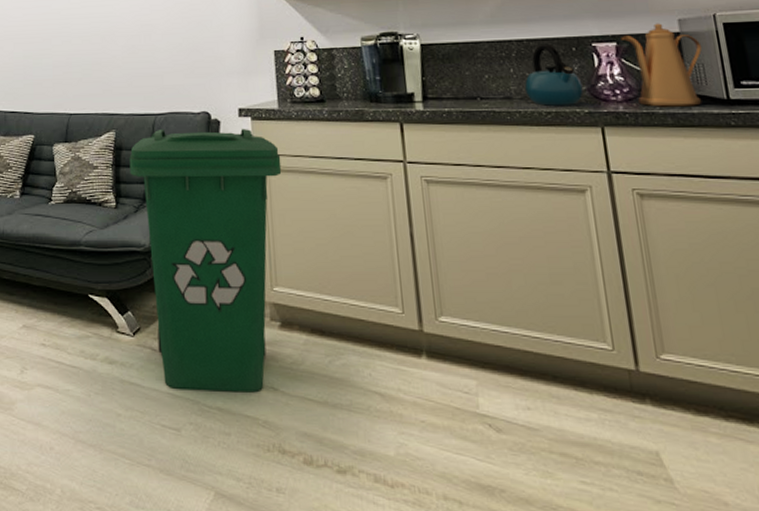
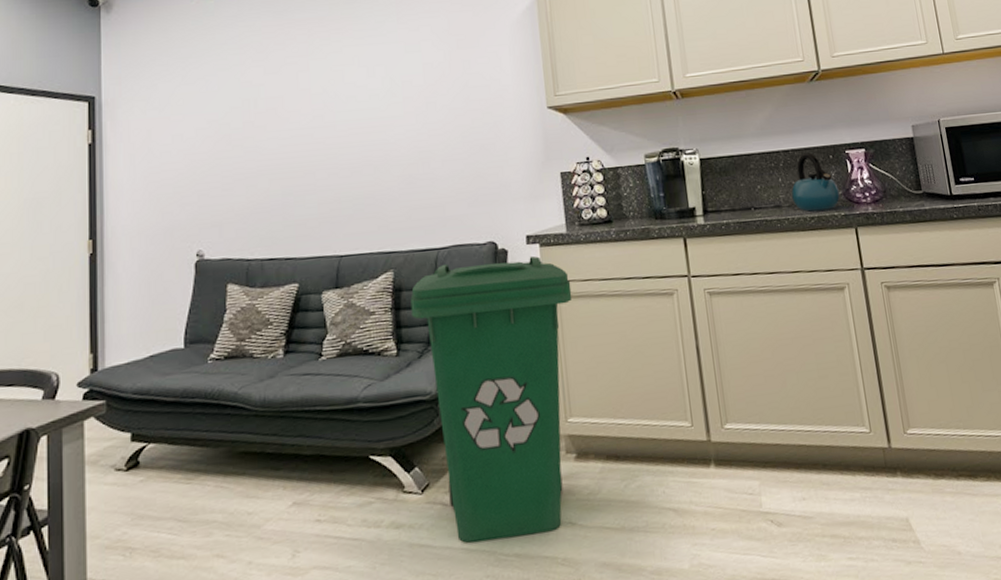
coffee pot: present [621,23,702,107] -> none [868,129,932,206]

